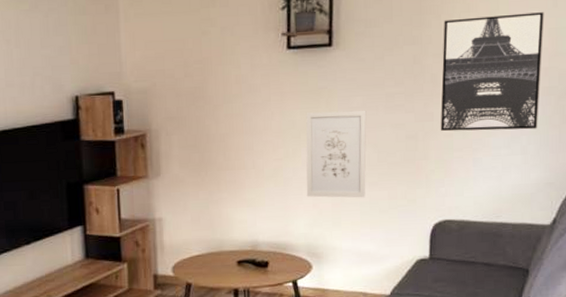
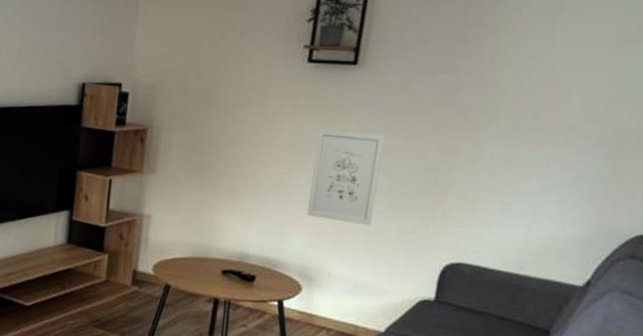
wall art: present [440,12,544,132] -> none [466,52,606,180]

